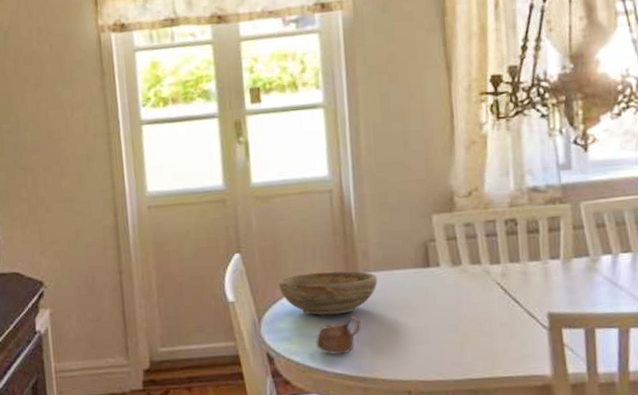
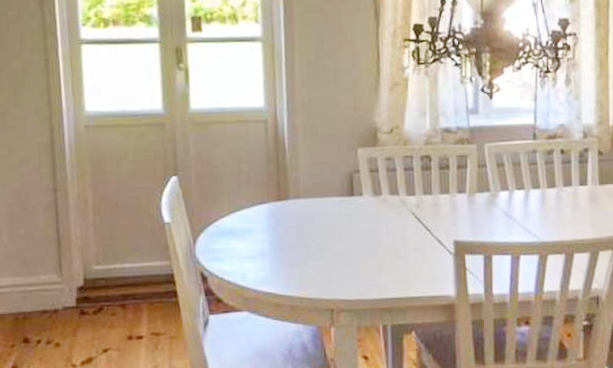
bowl: present [278,271,377,316] -> none [213,197,306,238]
cup: present [315,316,361,355] -> none [247,239,290,275]

